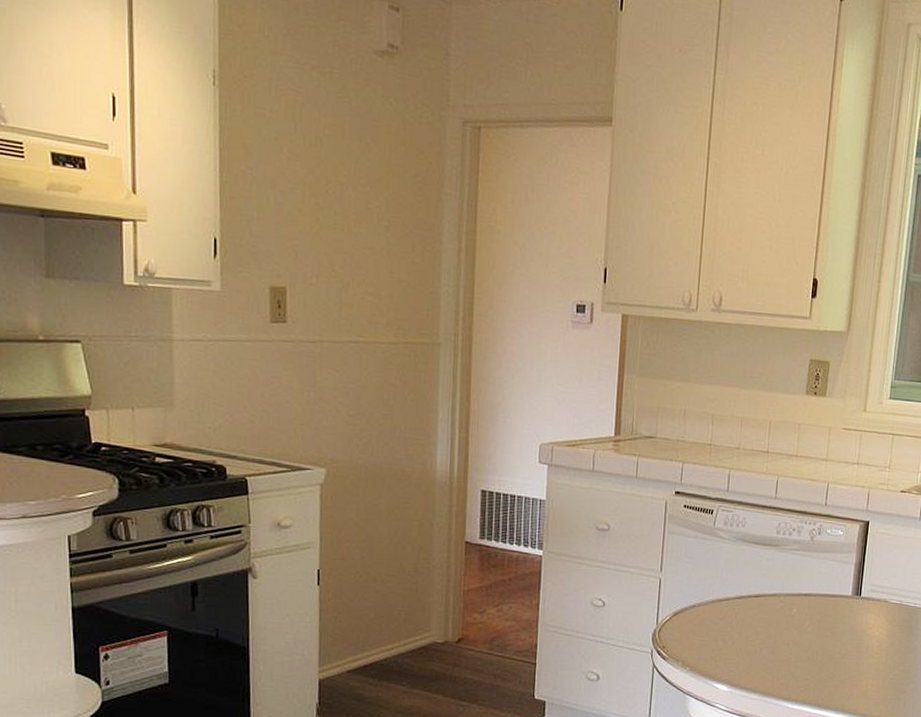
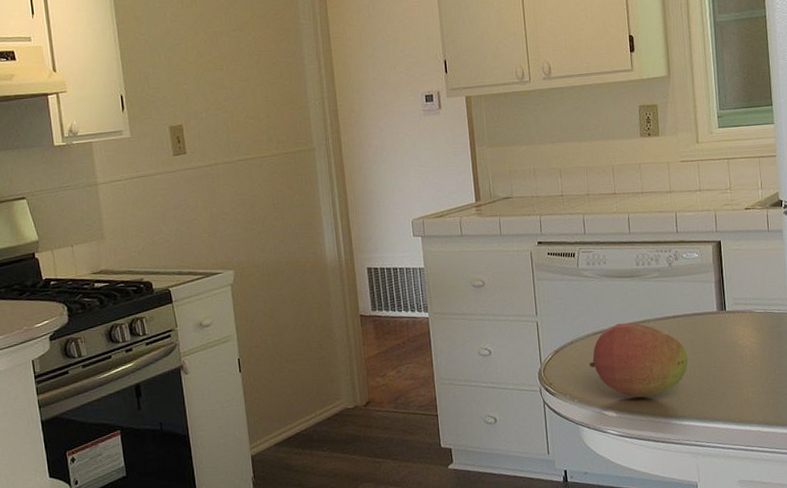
fruit: none [709,593,813,675] -> present [589,322,688,398]

